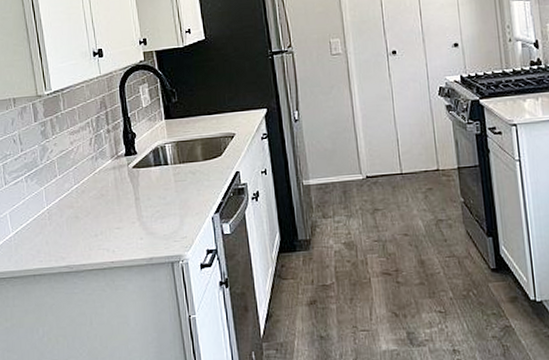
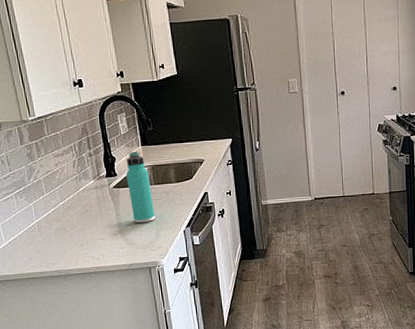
thermos bottle: none [147,126,180,209] -> present [126,152,156,224]

